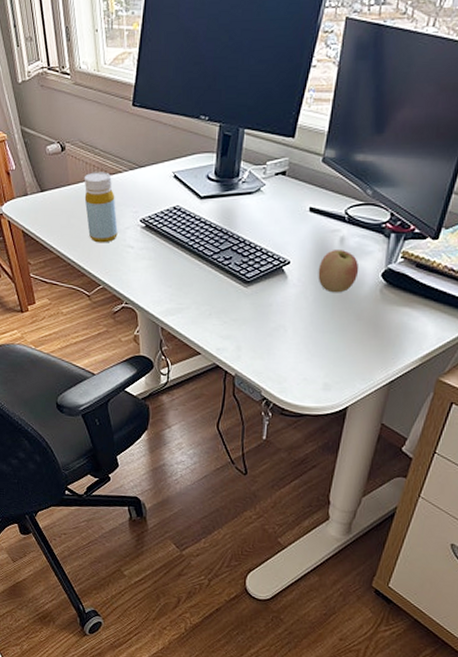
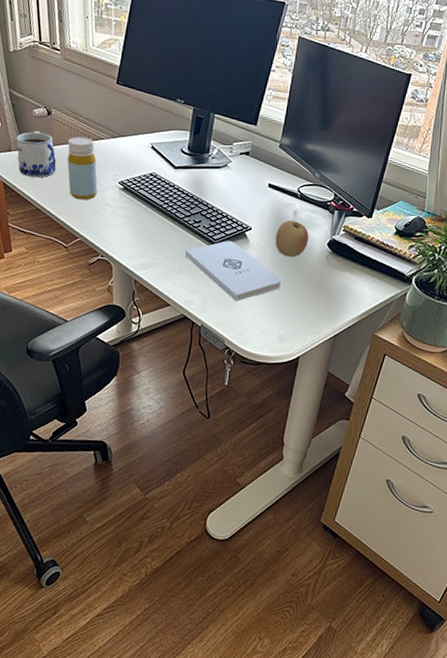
mug: none [32,169,74,222] -> present [16,130,57,178]
notepad: none [216,278,326,347] -> present [185,241,282,302]

